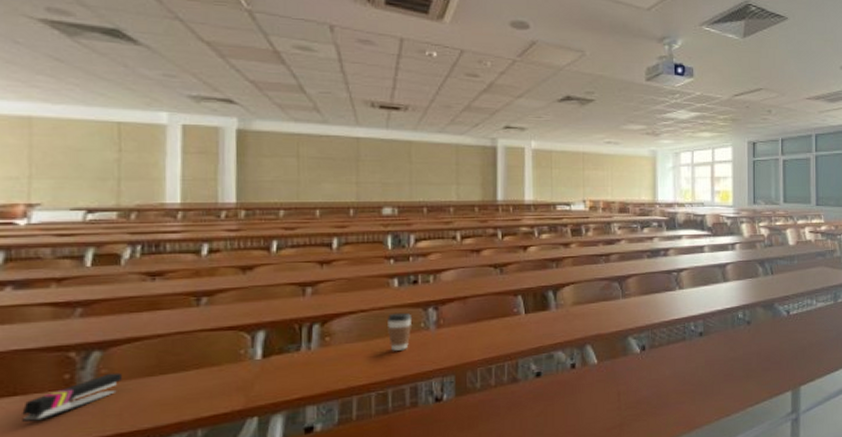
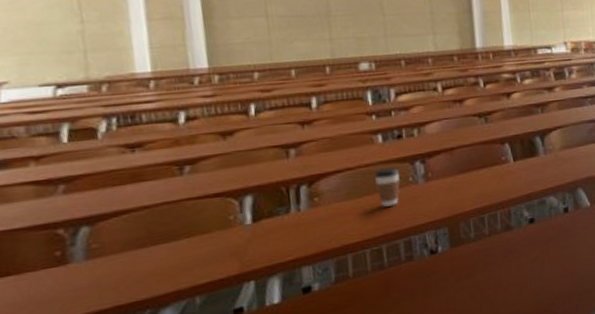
stapler: present [22,372,122,422] -> none [17,246,114,301]

